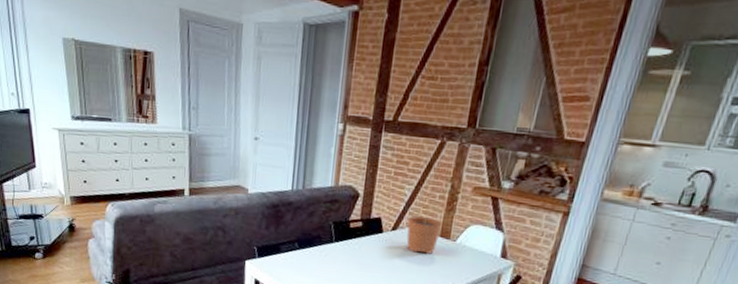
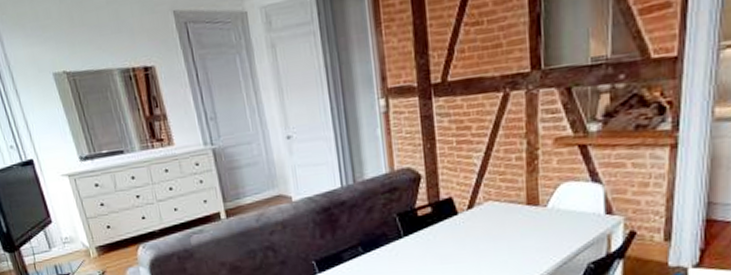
plant pot: present [406,207,442,254] -> none [484,171,527,230]

